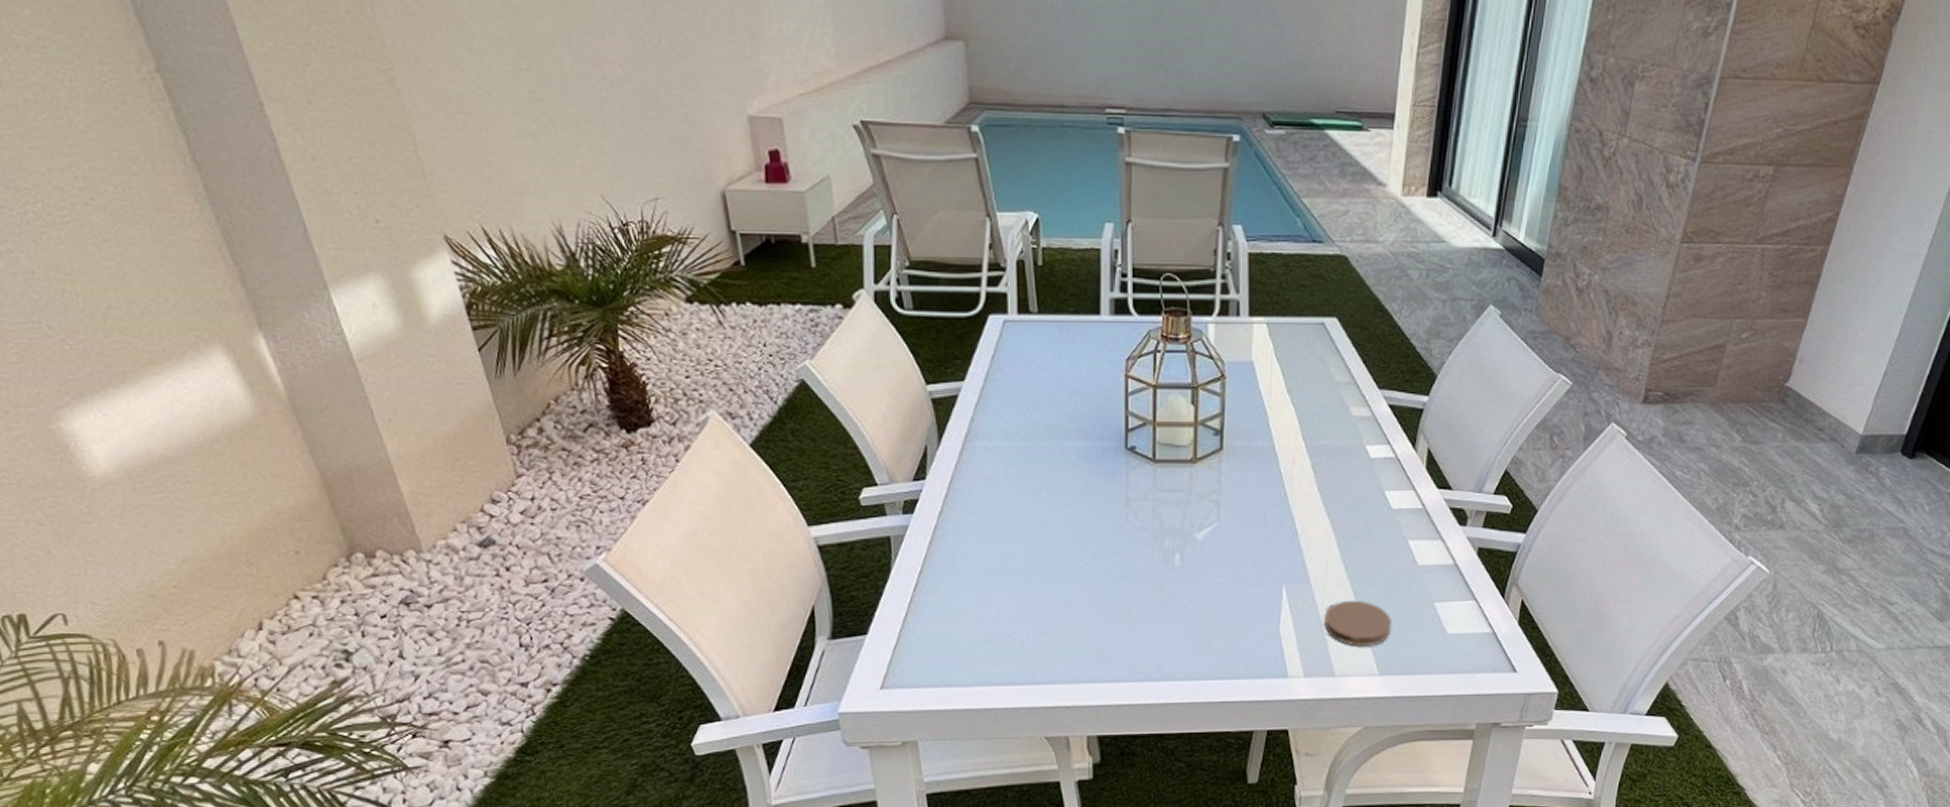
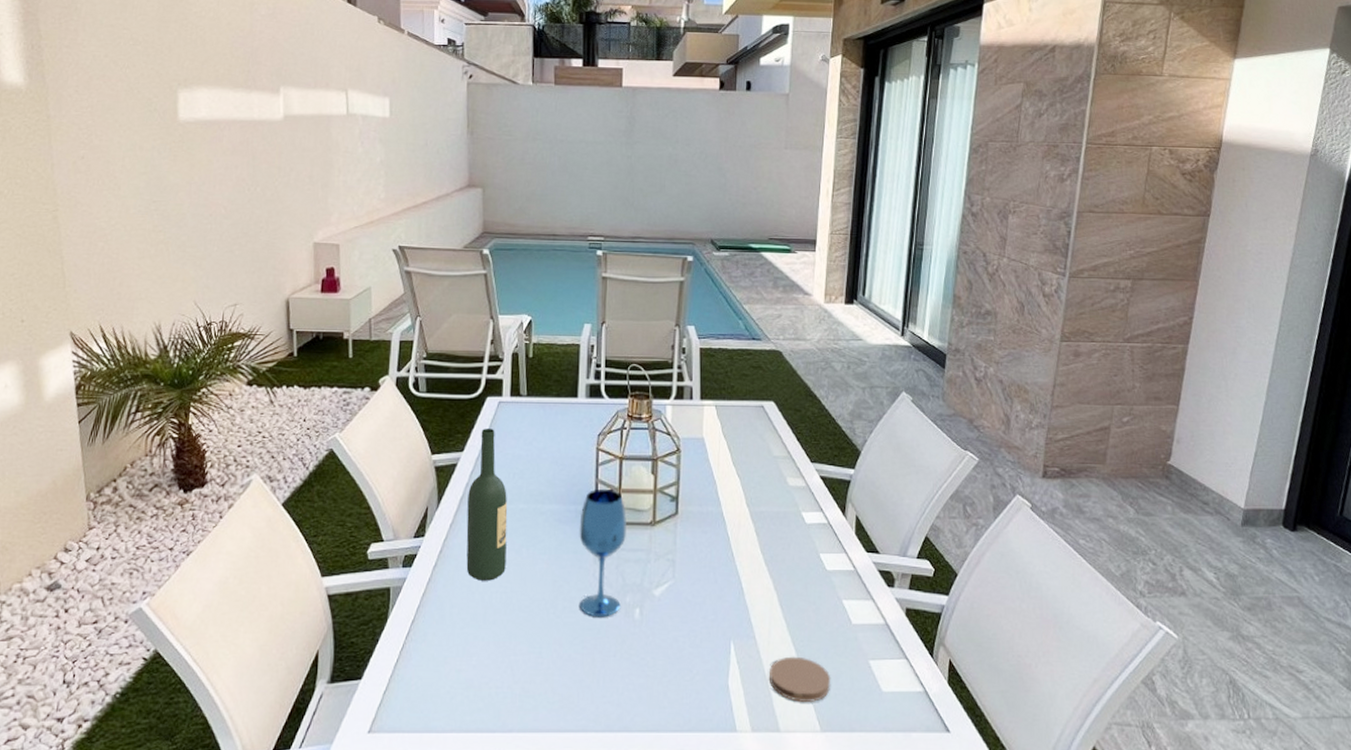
wine bottle: none [974,353,1024,527] -> present [466,429,508,581]
wineglass: none [1108,421,1163,564] -> present [579,488,626,617]

